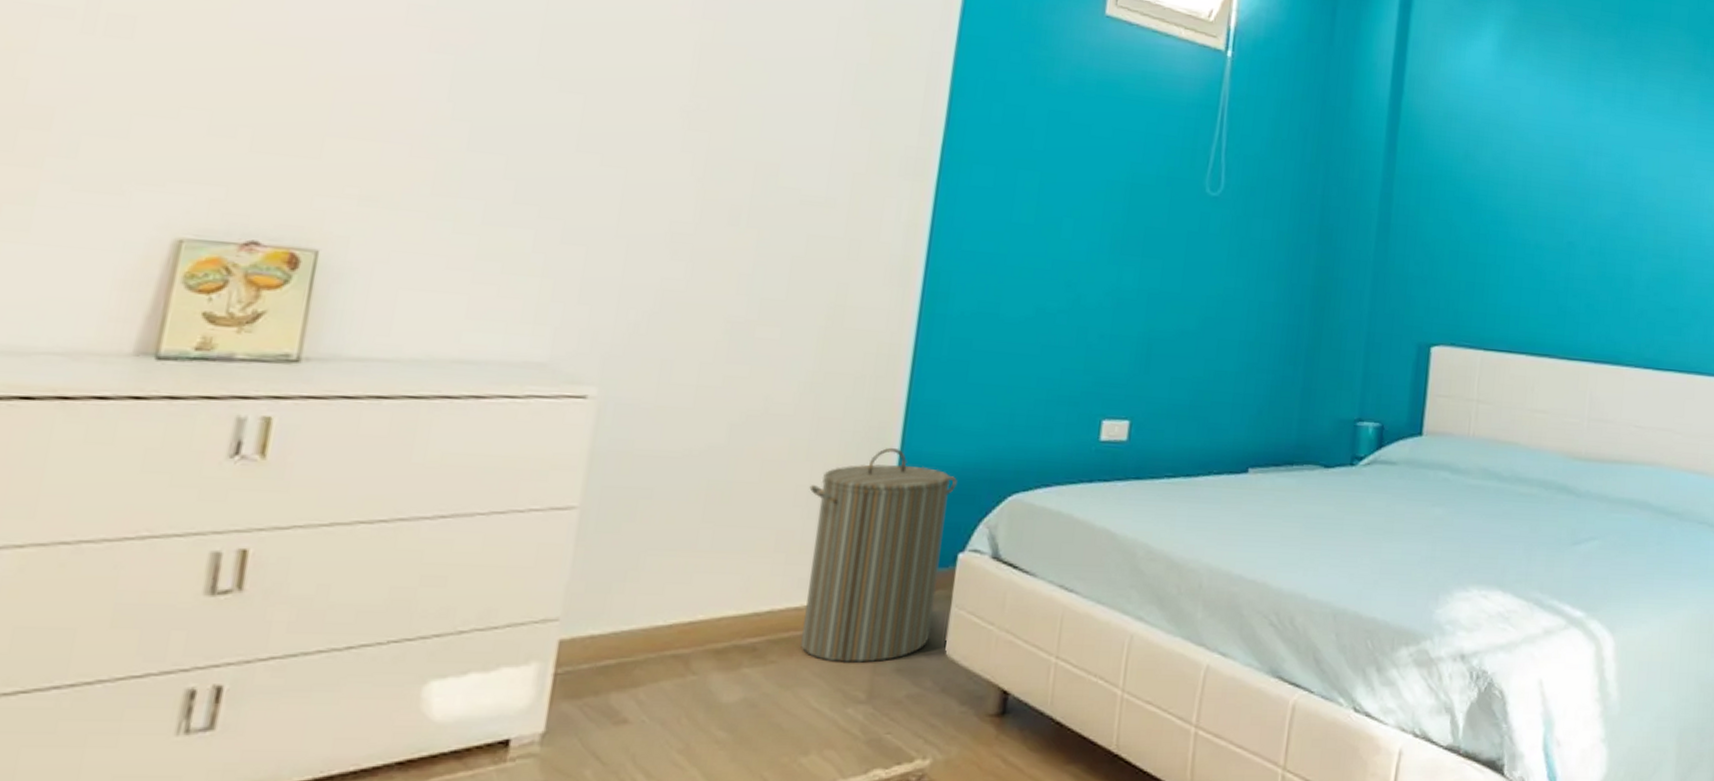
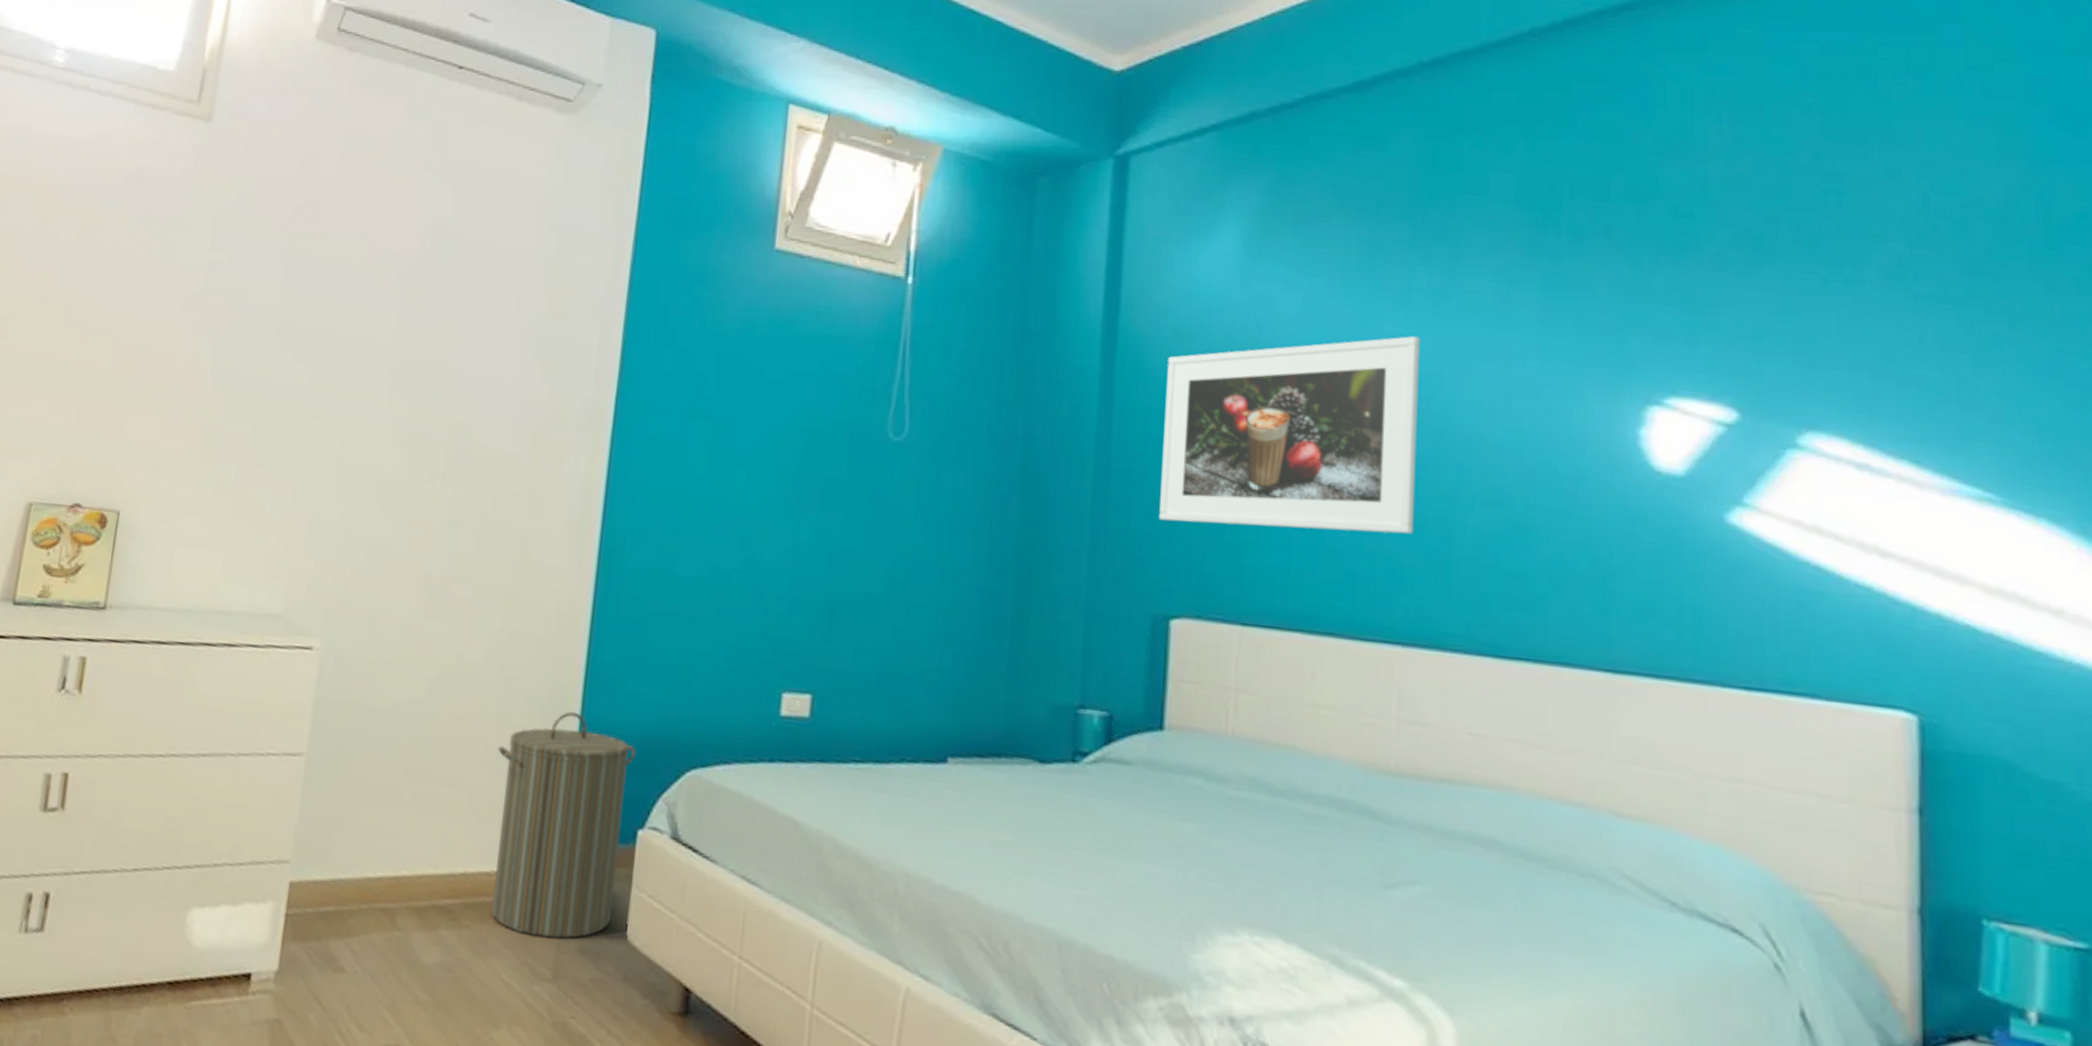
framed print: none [1426,126,1619,278] -> present [1159,336,1420,535]

